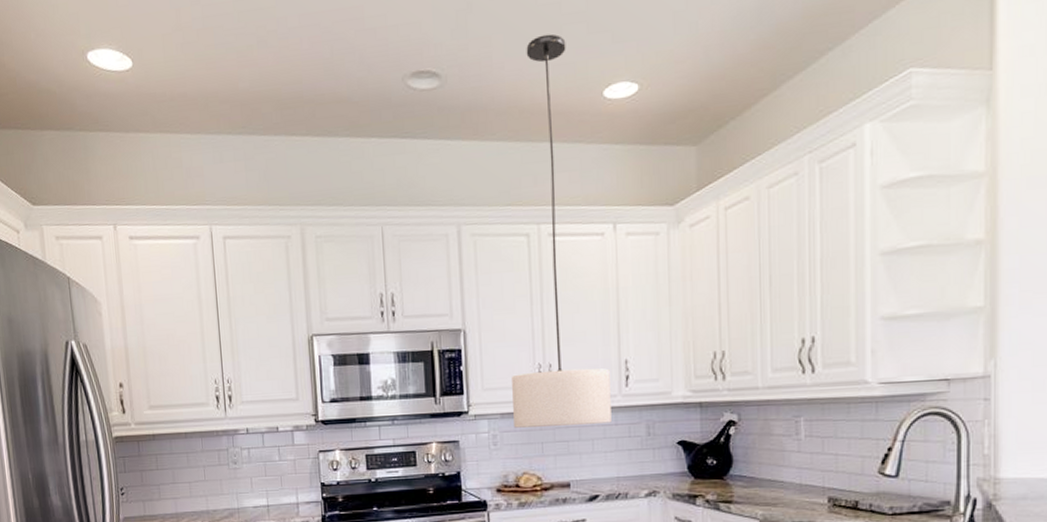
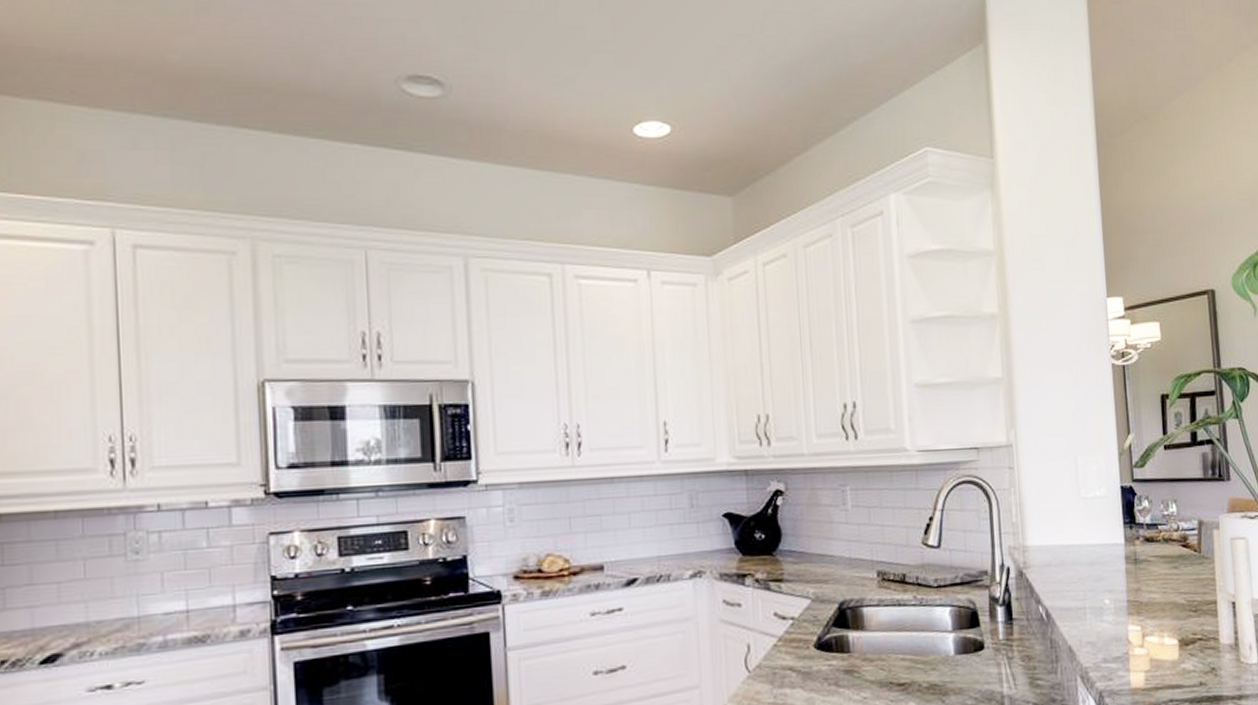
light fixture: present [512,33,612,428] -> none [532,58,650,500]

